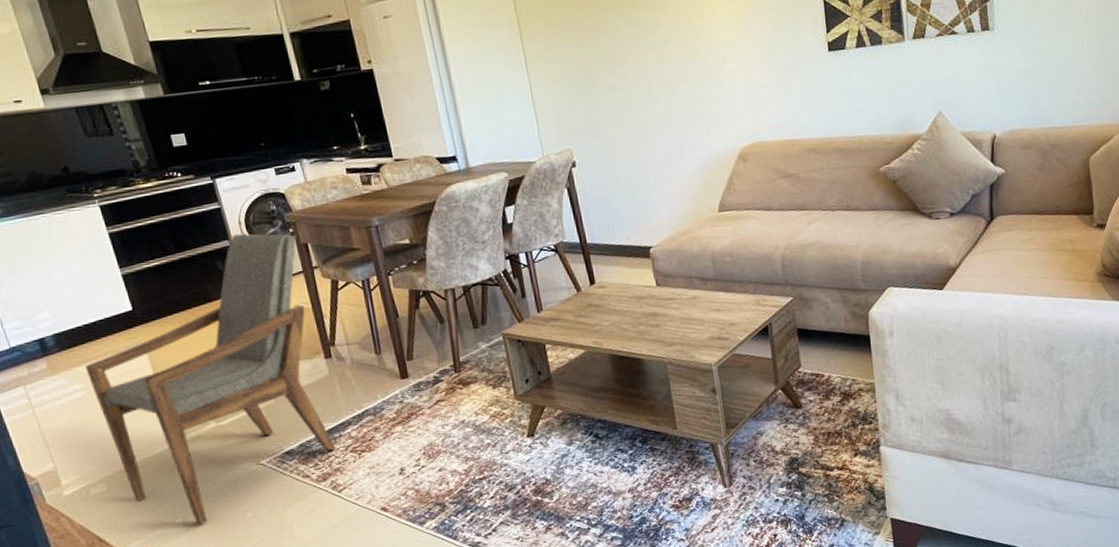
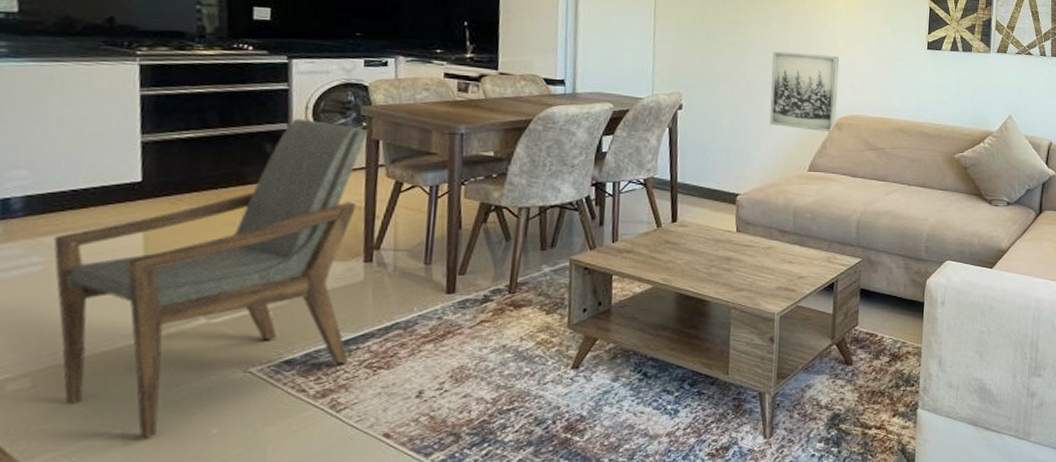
wall art: none [657,78,739,168] -> present [769,51,840,133]

